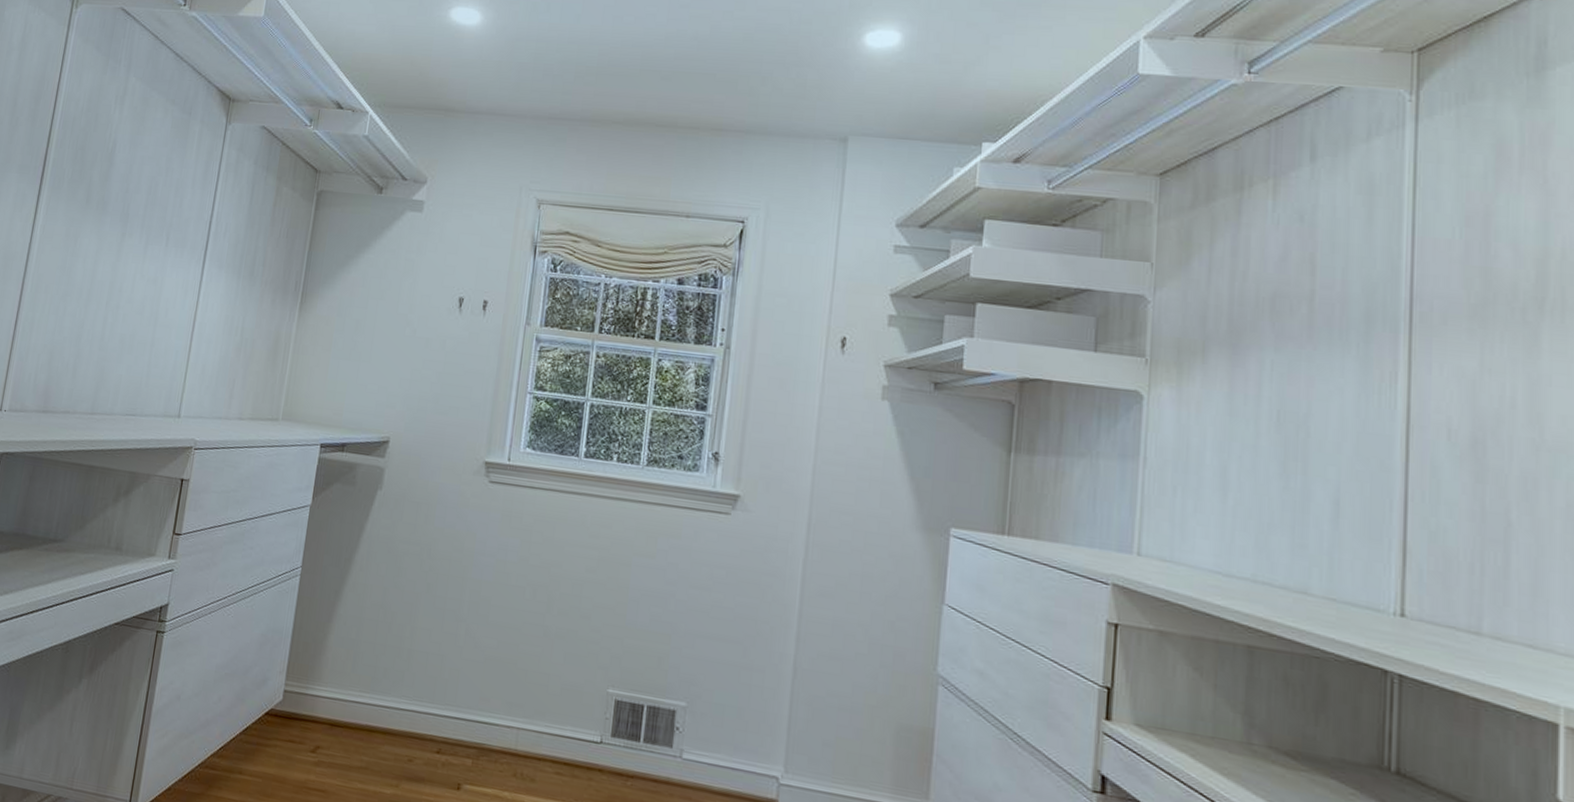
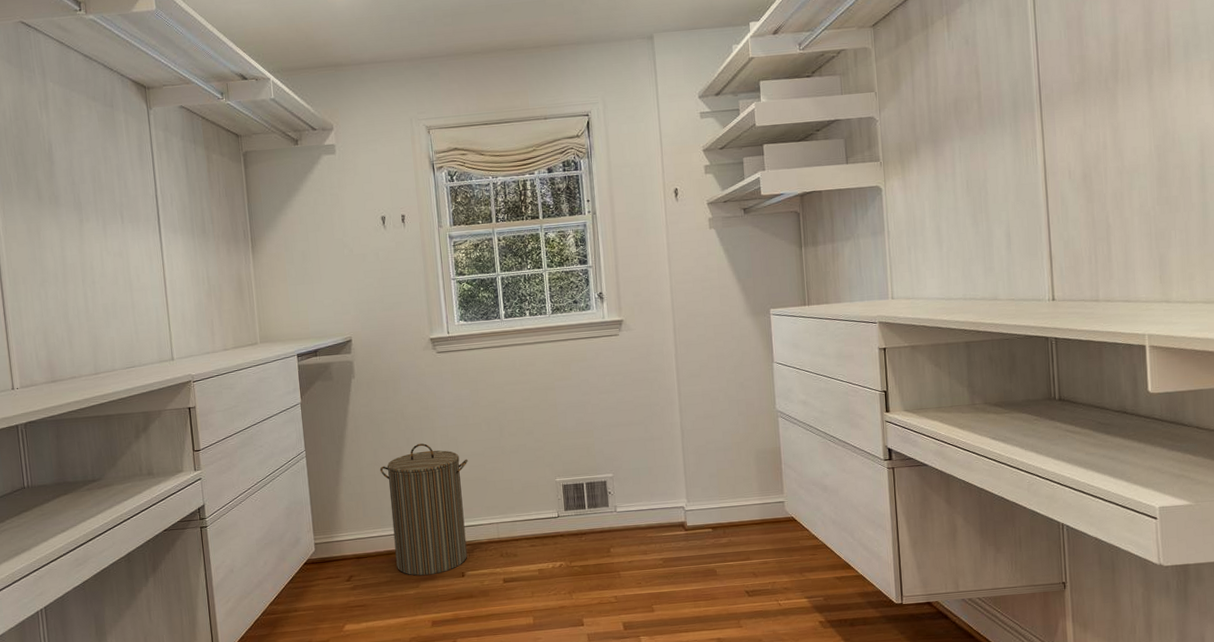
laundry hamper: none [377,594,498,777] -> present [379,443,468,576]

